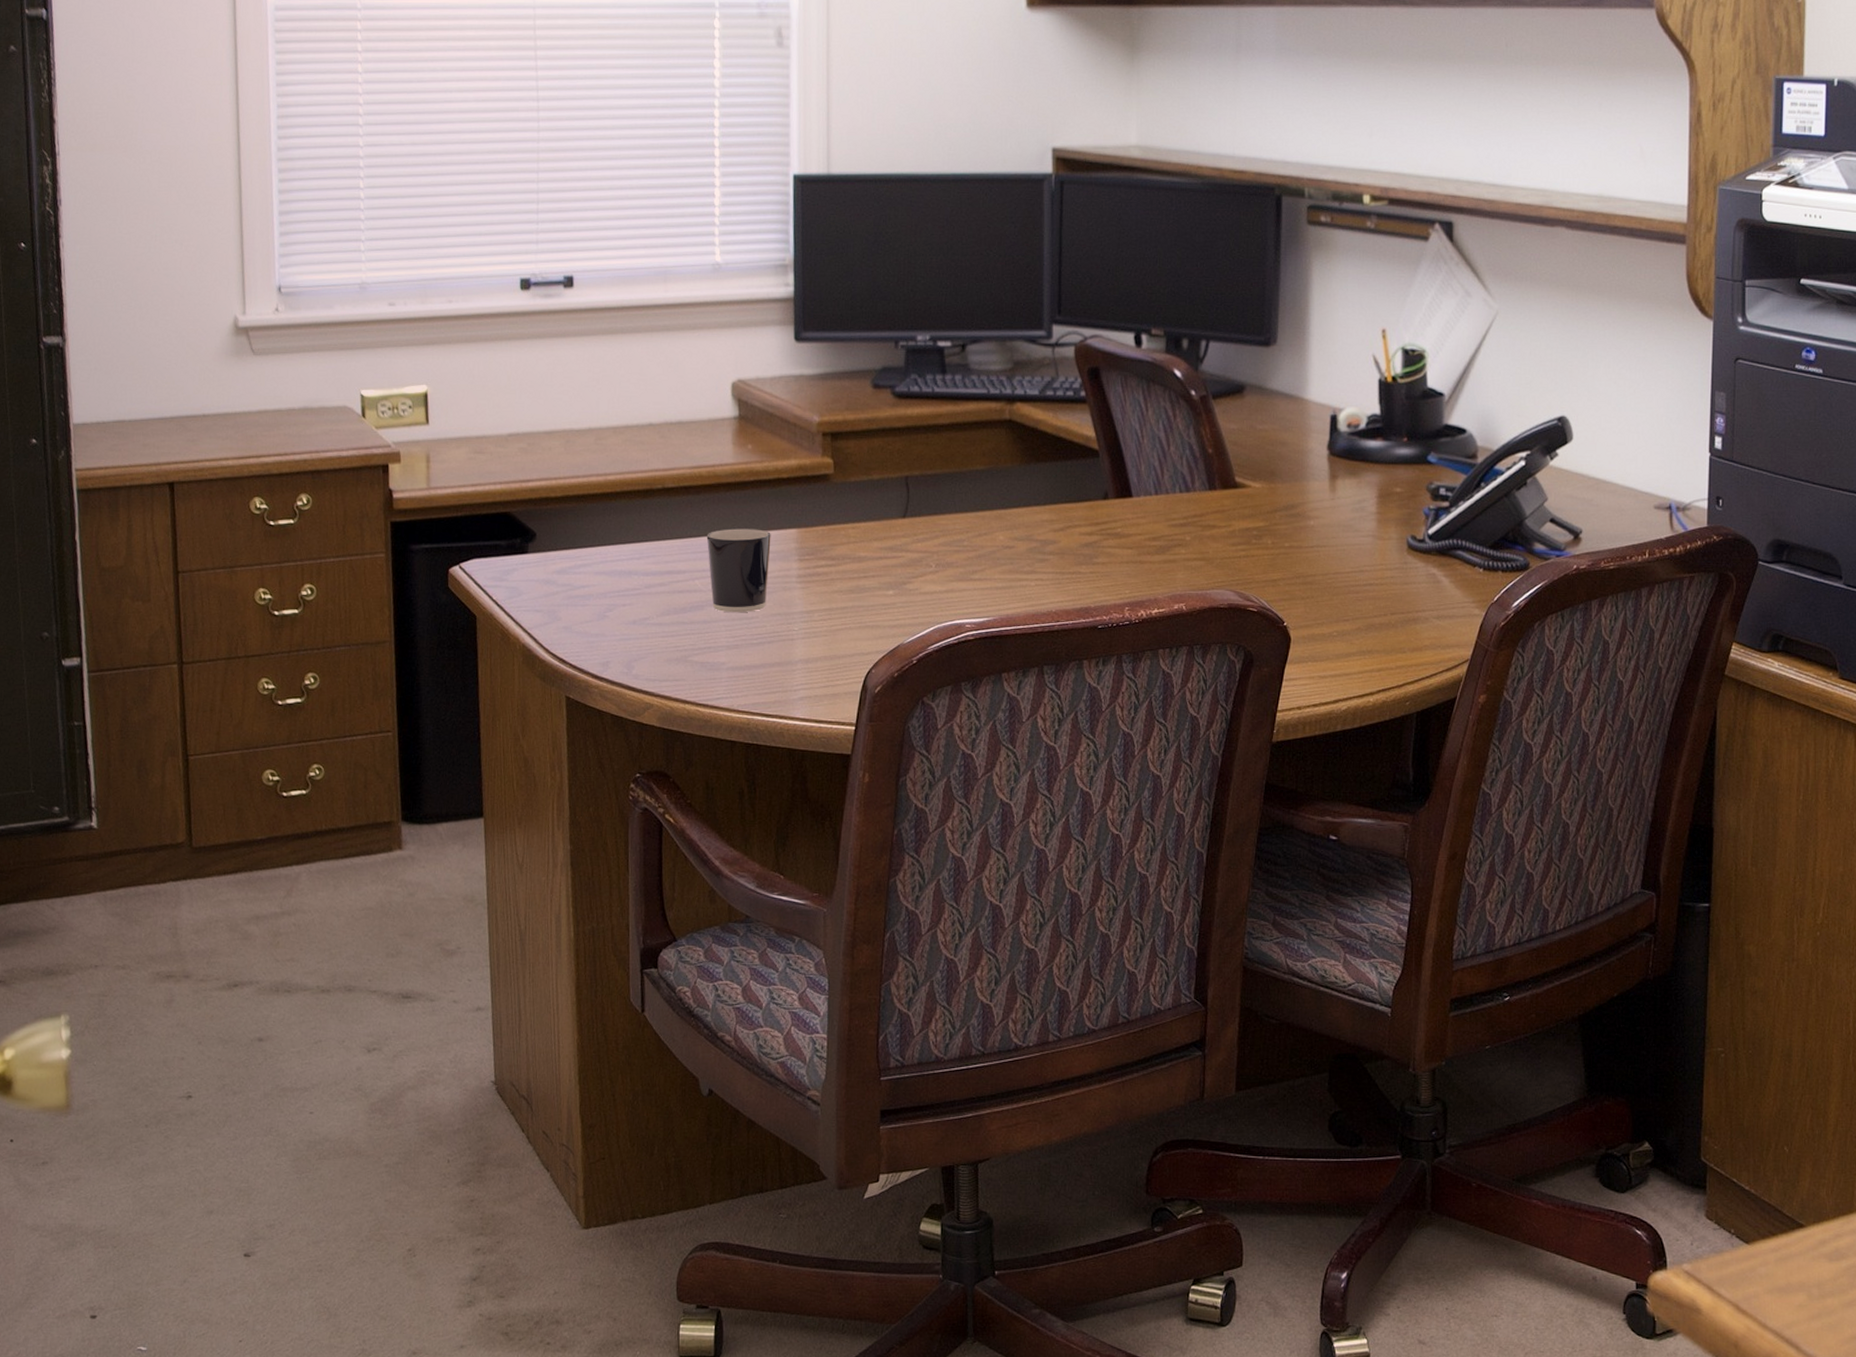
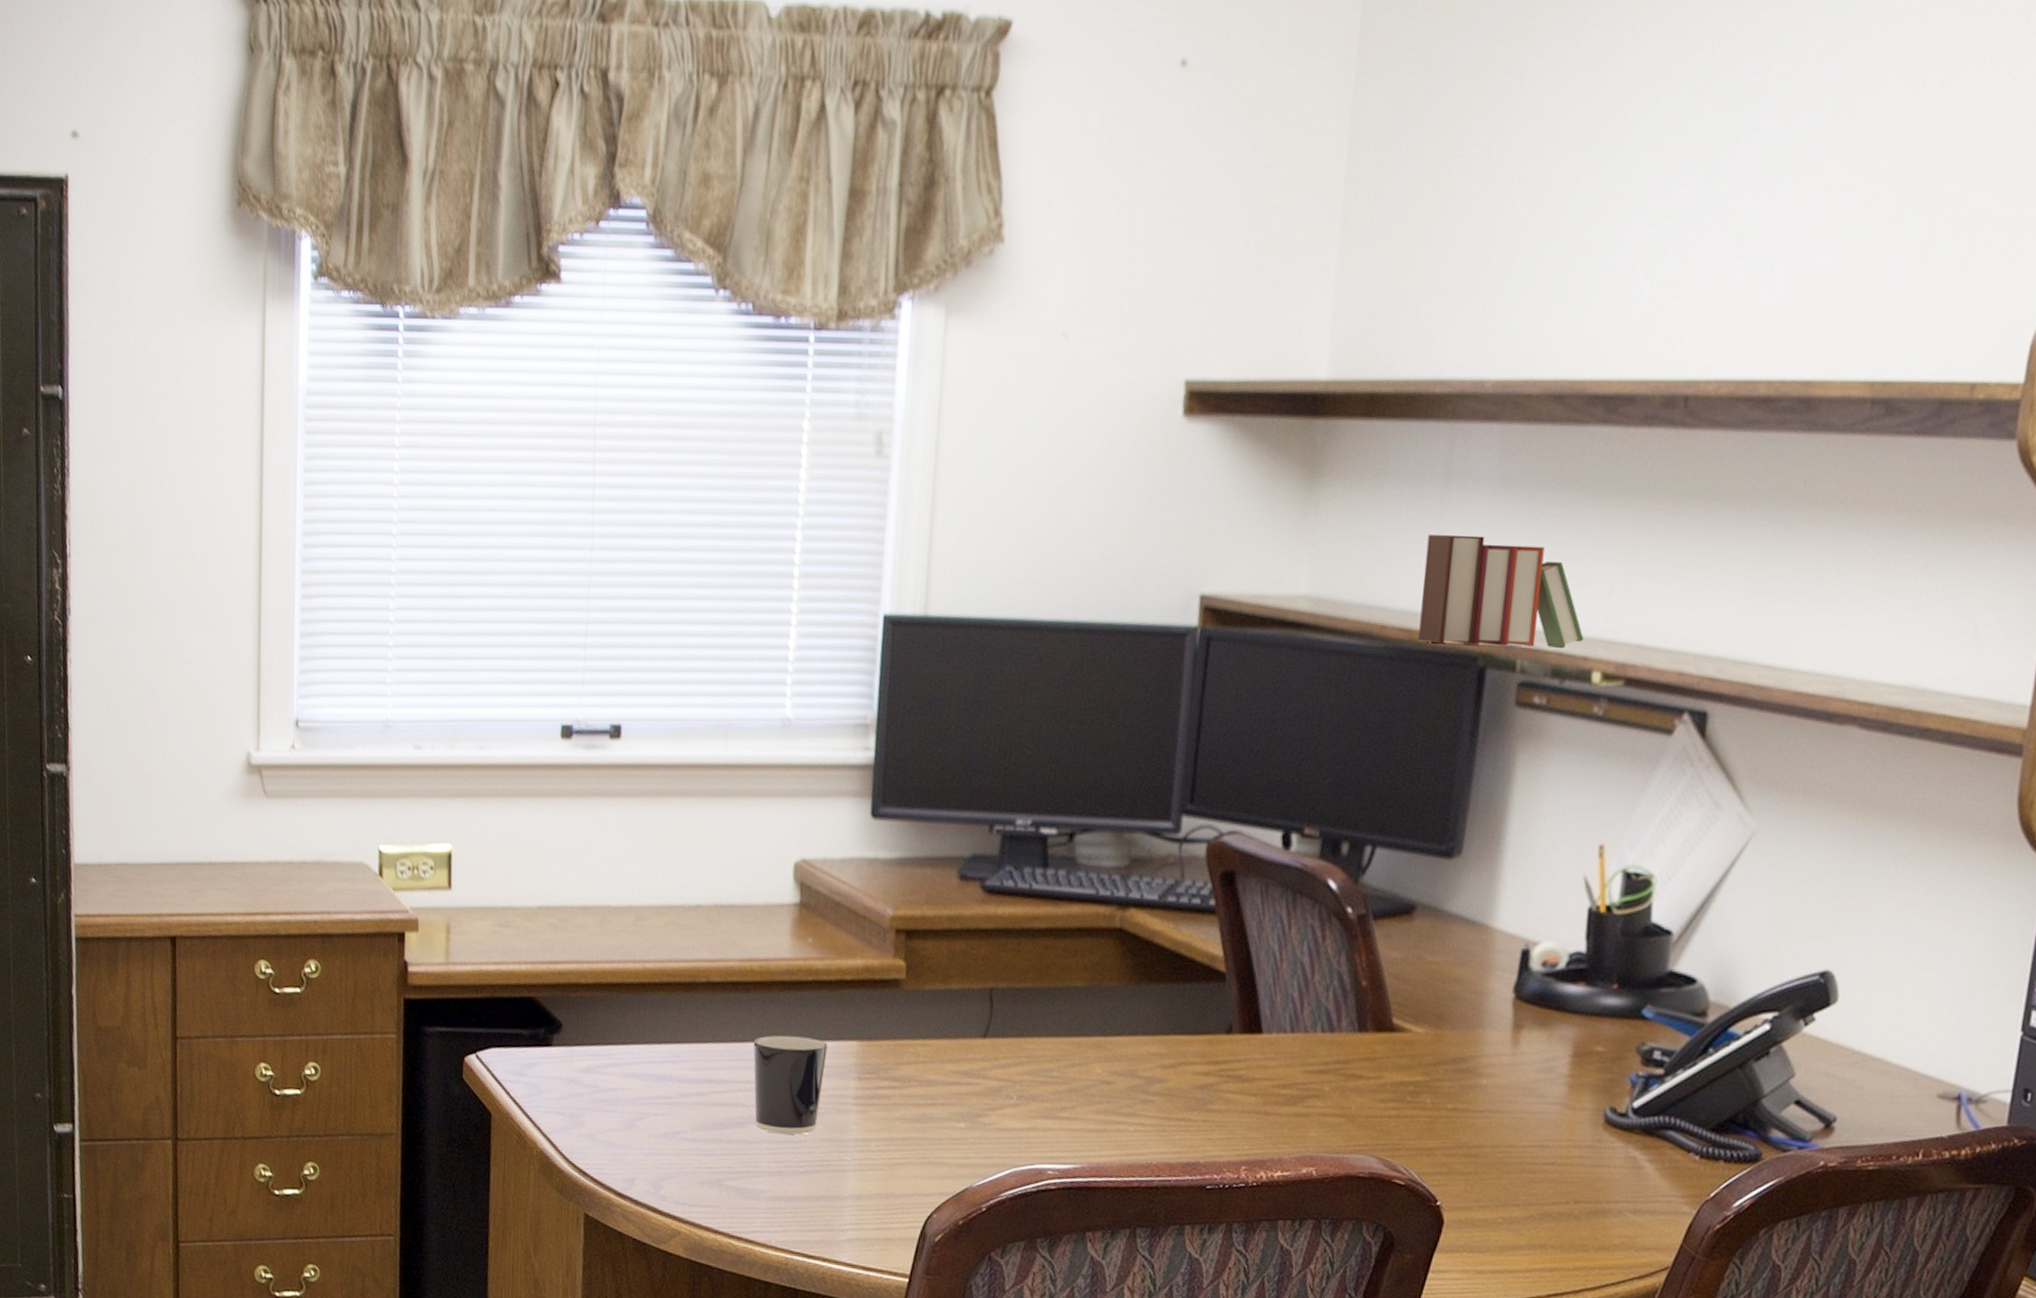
books: none [1226,93,1354,179] -> present [1418,534,1584,649]

